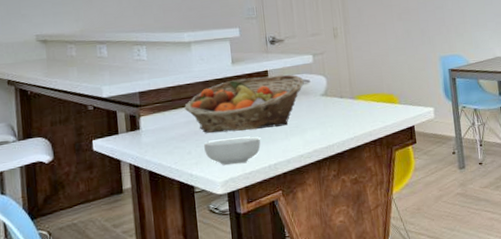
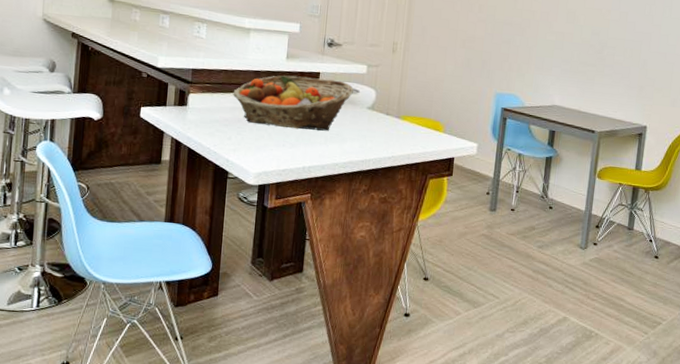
cereal bowl: present [204,137,261,166] -> none [244,131,299,160]

